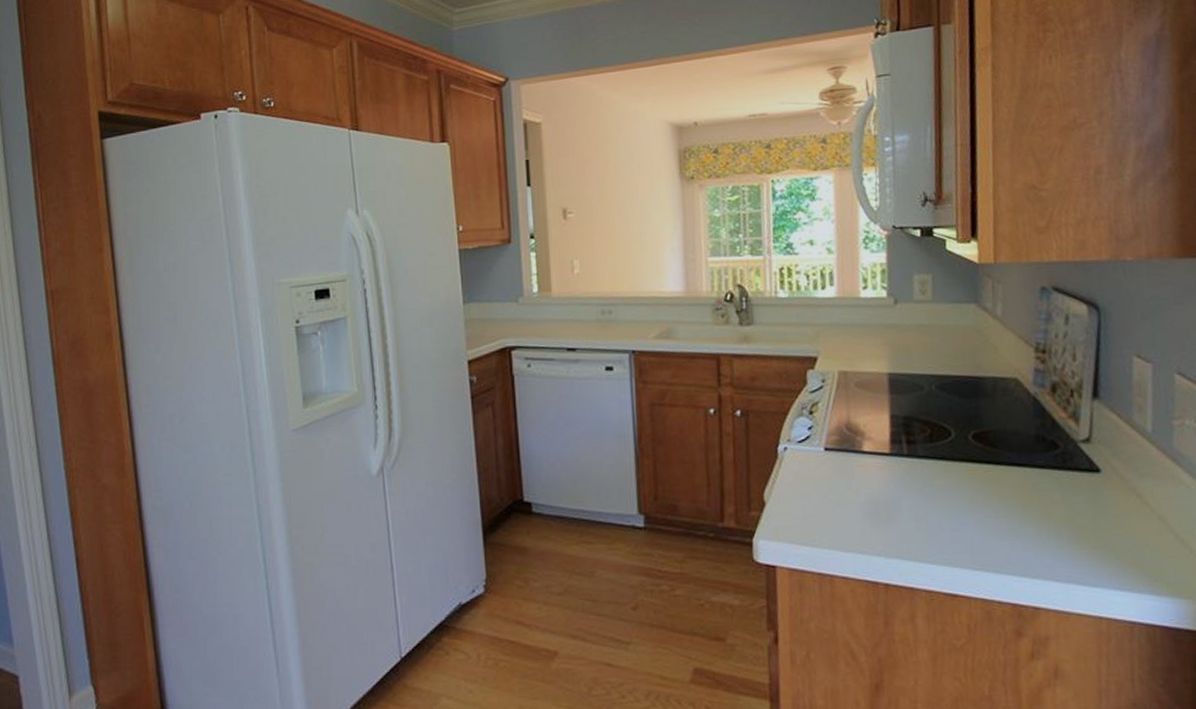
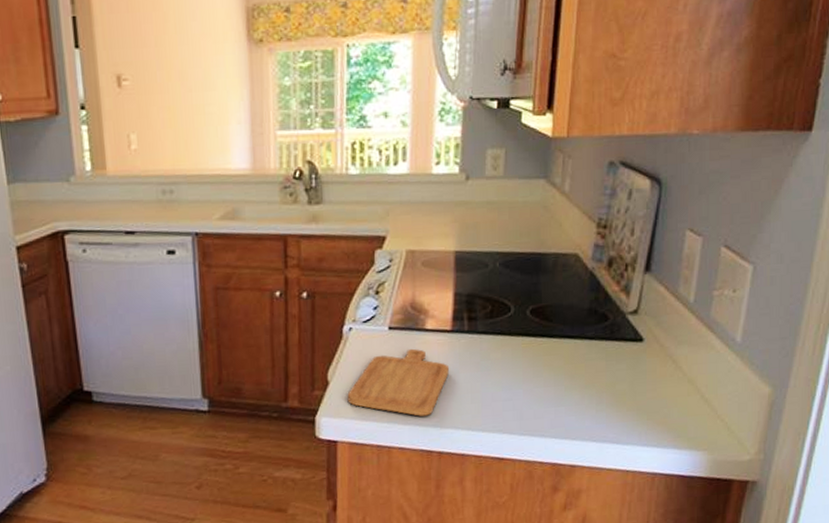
chopping board: none [784,471,890,544] -> present [347,348,449,416]

